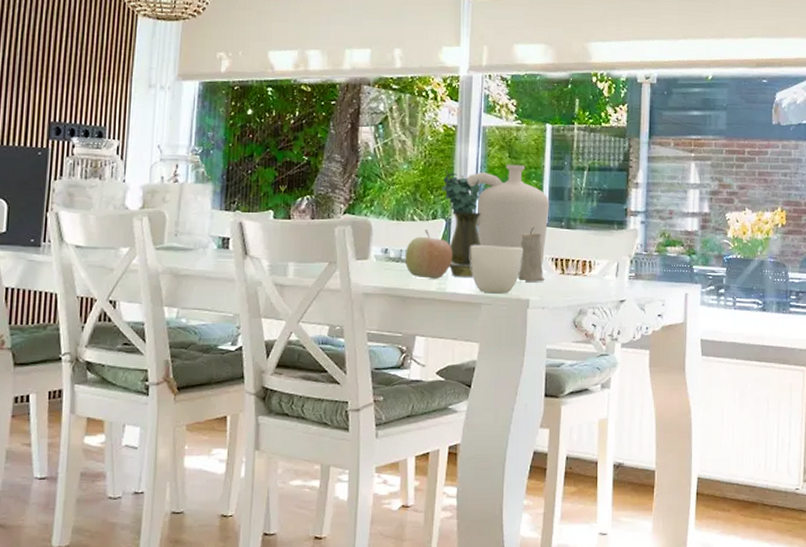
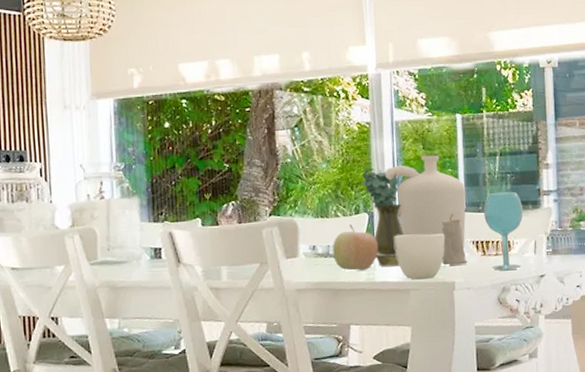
wine glass: none [566,208,608,291] -> present [483,191,524,270]

